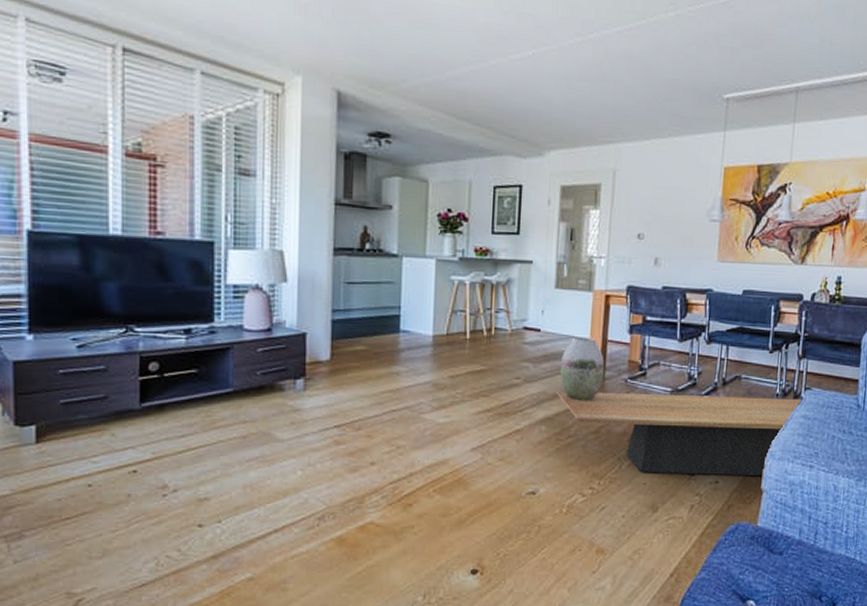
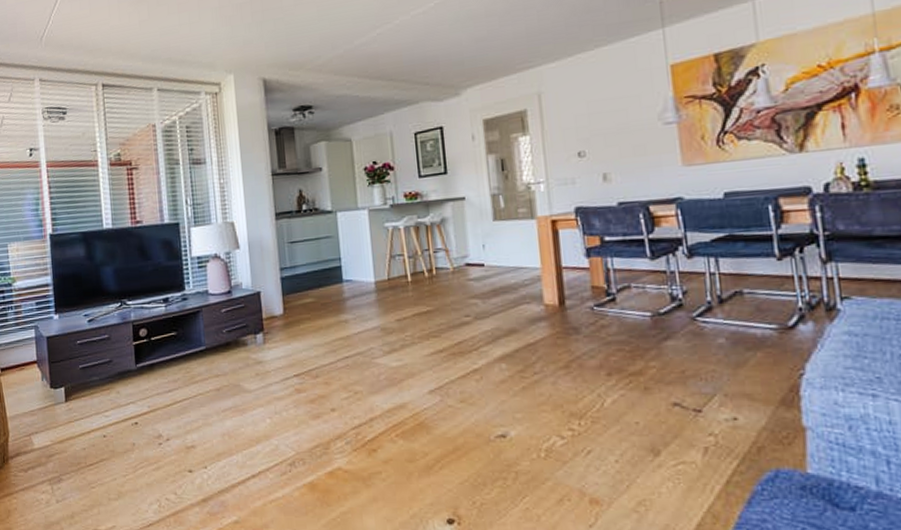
coffee table: present [556,391,801,477] -> none [511,312,838,411]
vase: present [559,336,605,401] -> none [511,266,565,335]

